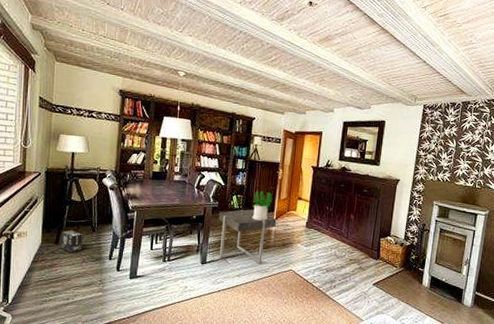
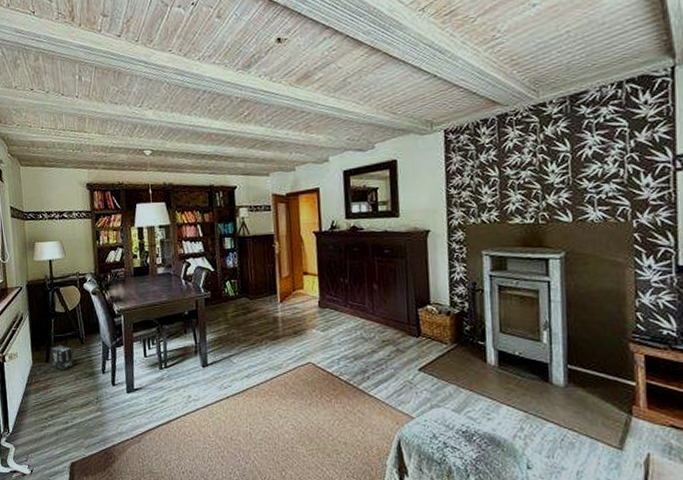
side table: present [218,209,277,264] -> none [212,294,282,360]
potted plant: present [252,190,274,221] -> none [250,270,274,307]

